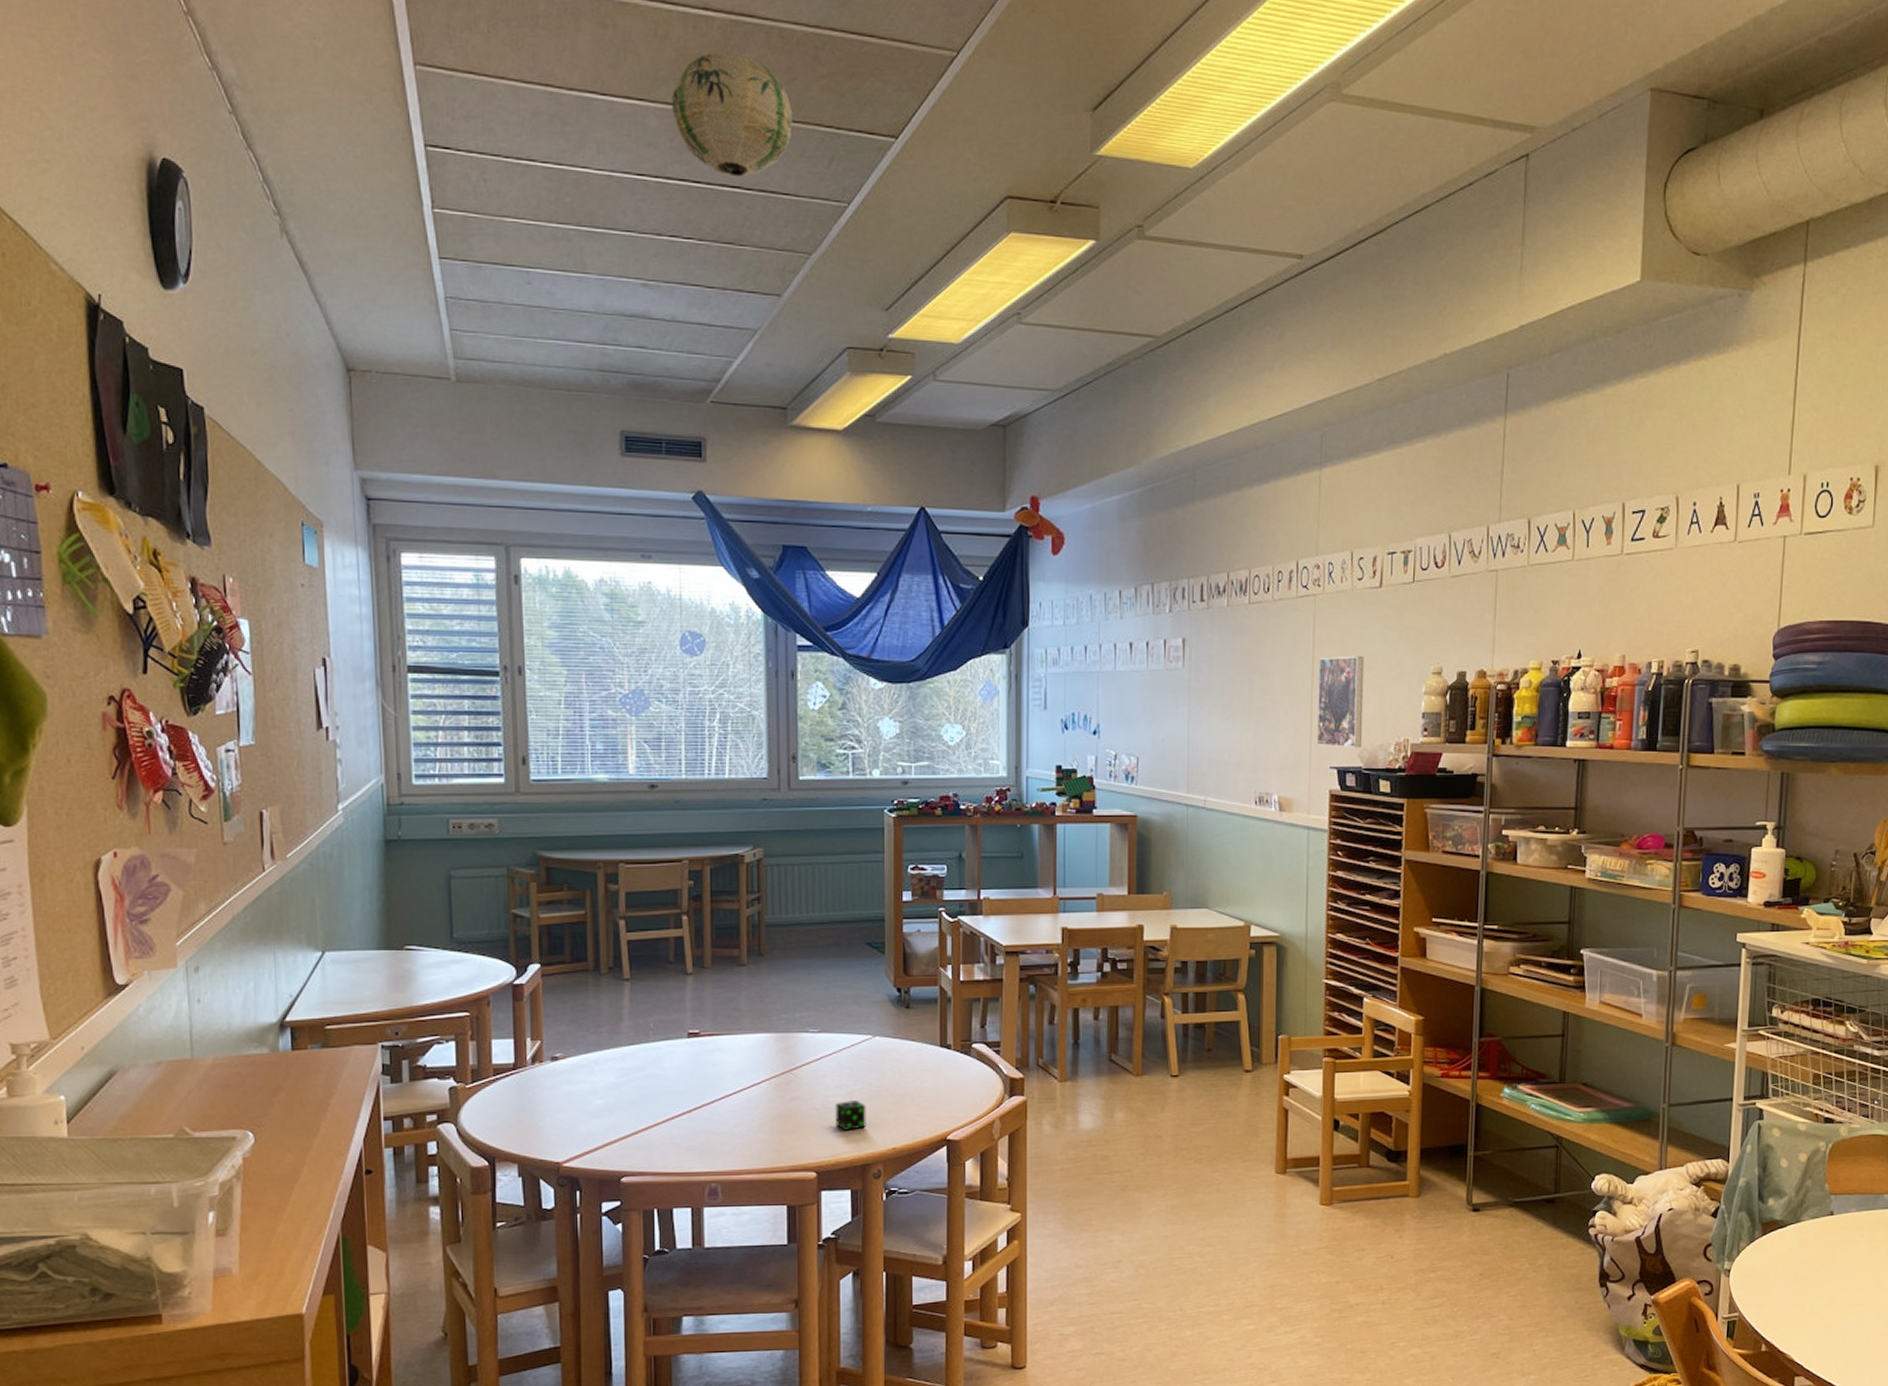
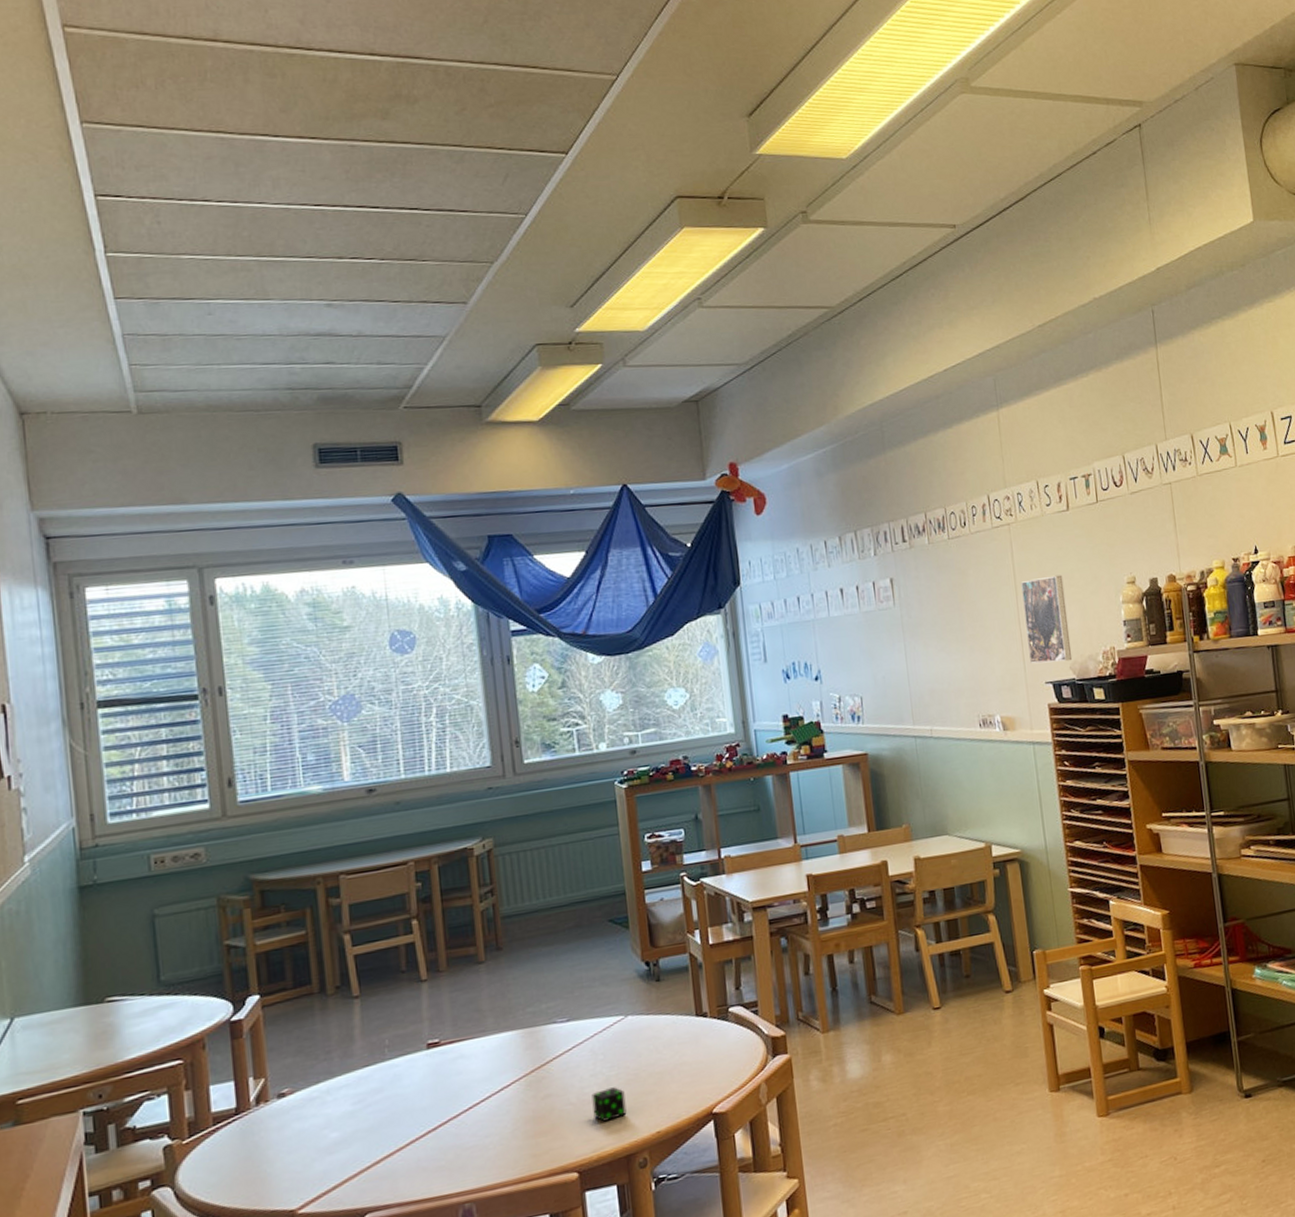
paper lantern: present [672,52,792,177] -> none [344,90,465,200]

